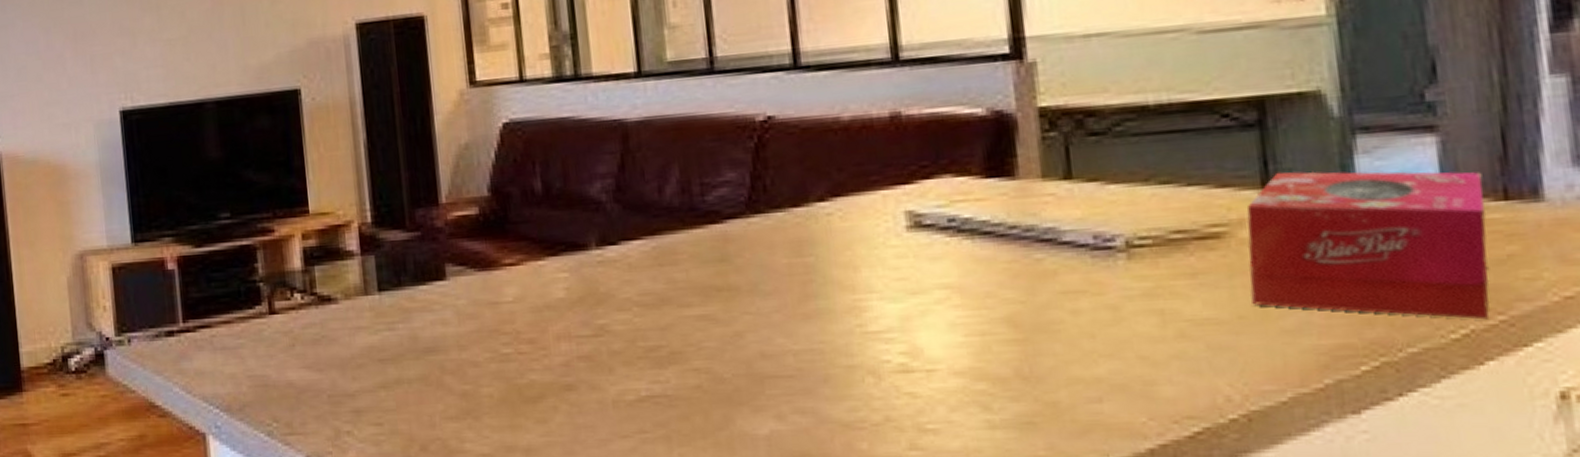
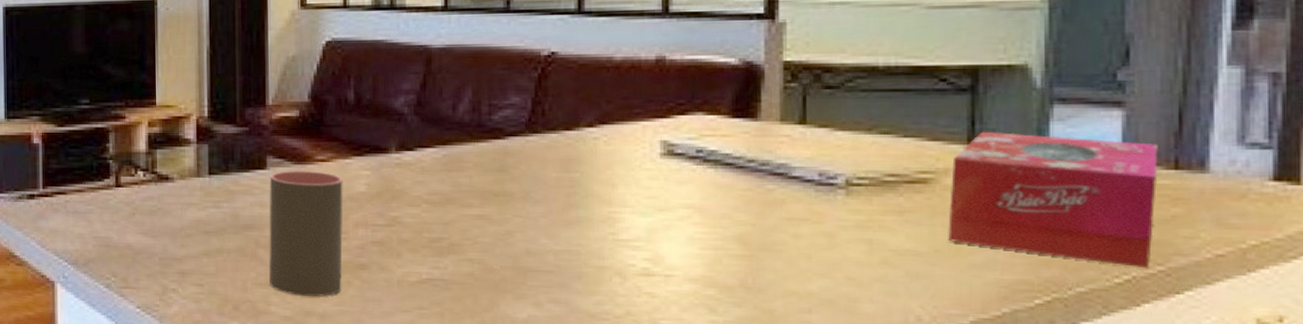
cup: none [450,278,547,428] -> present [268,170,343,297]

